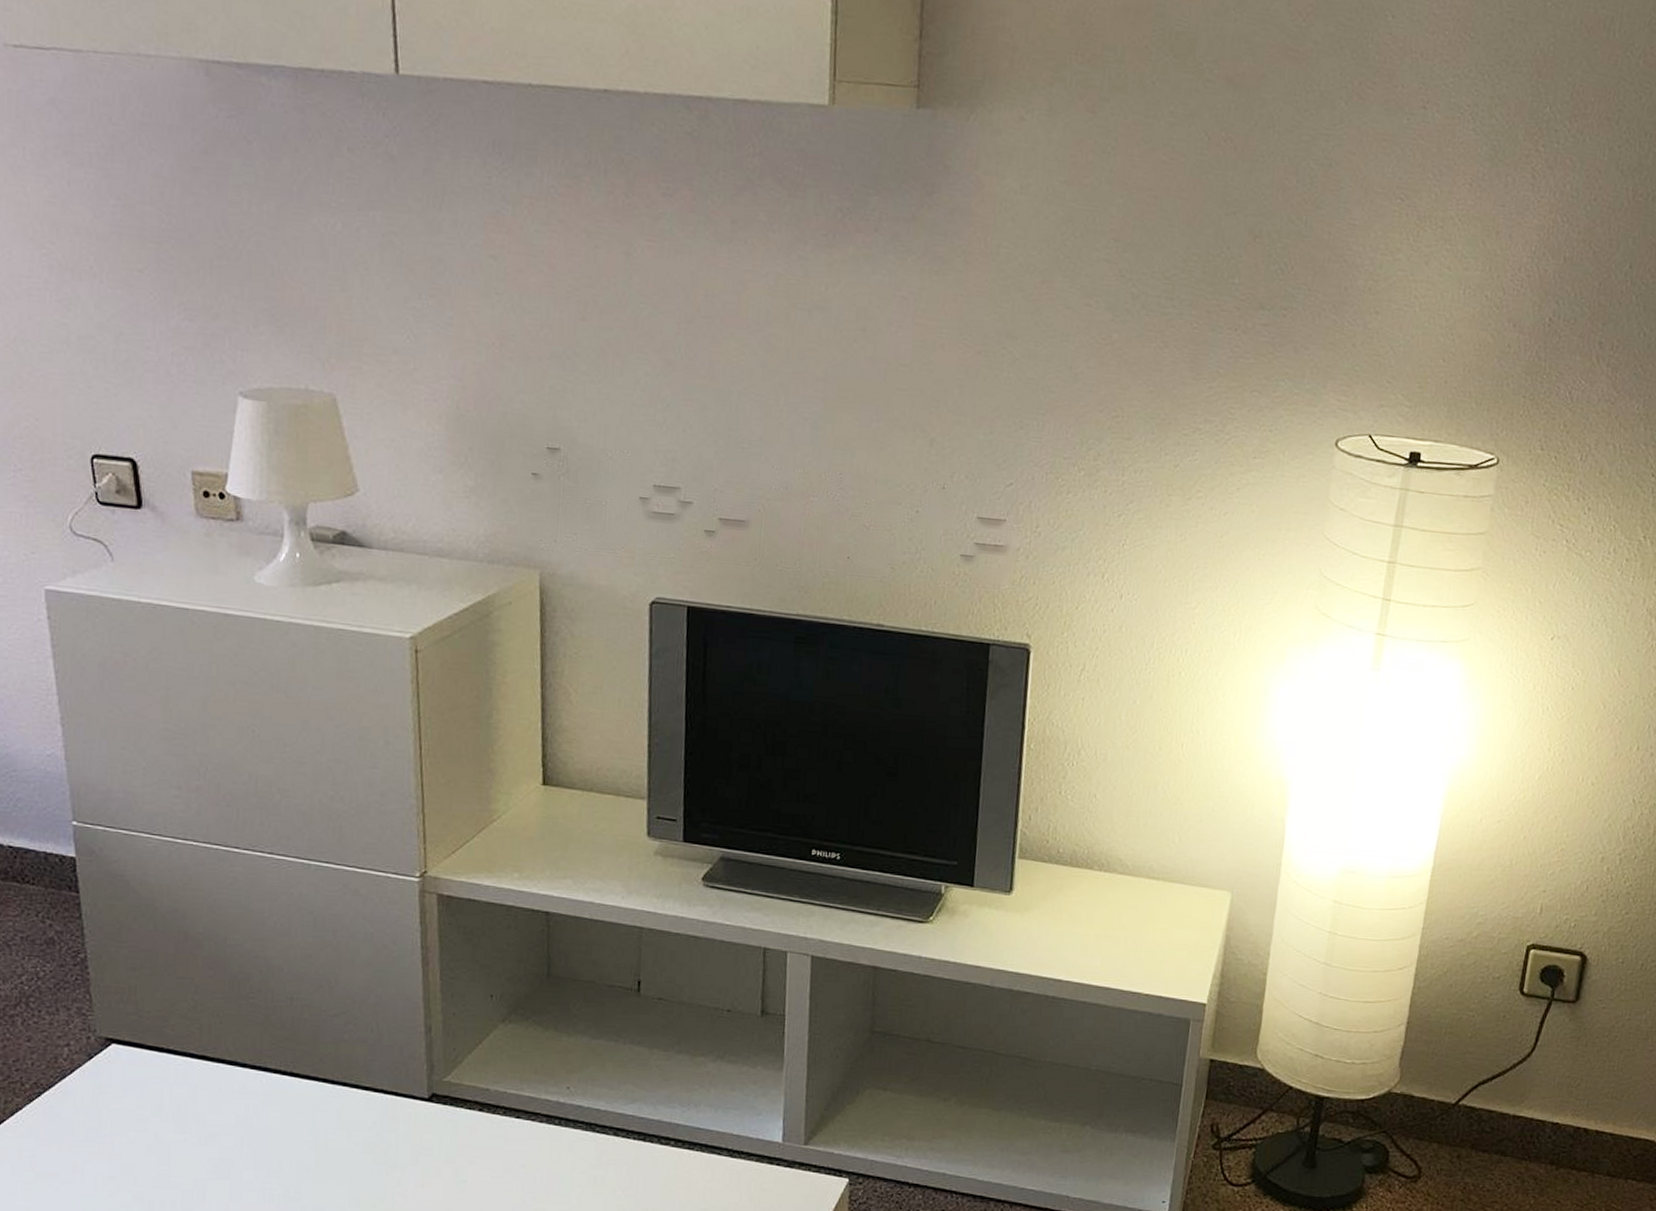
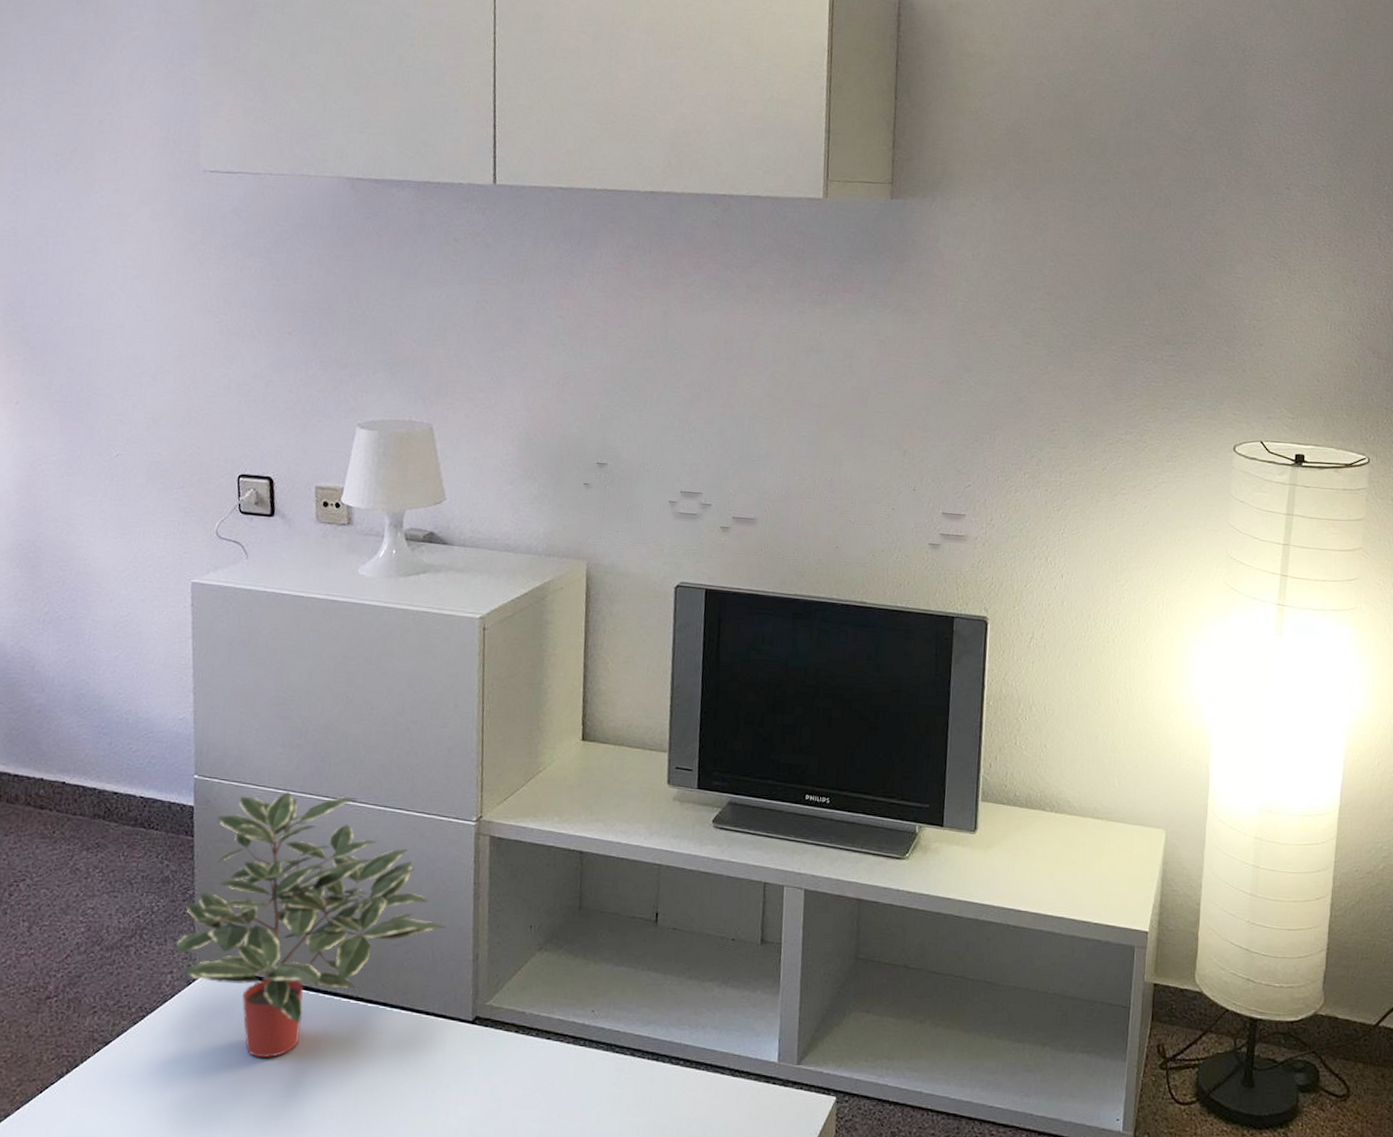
potted plant: none [71,841,391,1138] -> present [176,791,446,1058]

